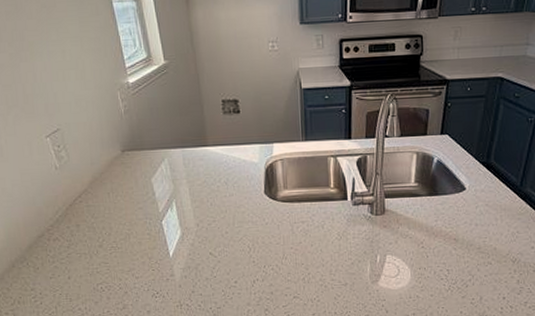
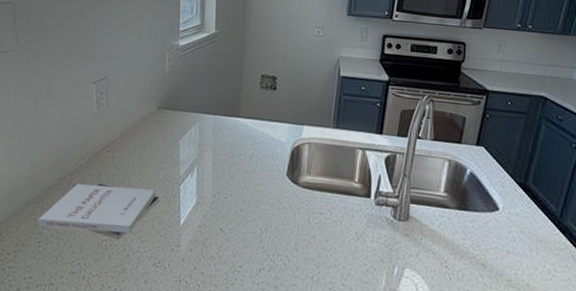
books: none [27,229,145,284] -> present [37,183,160,240]

